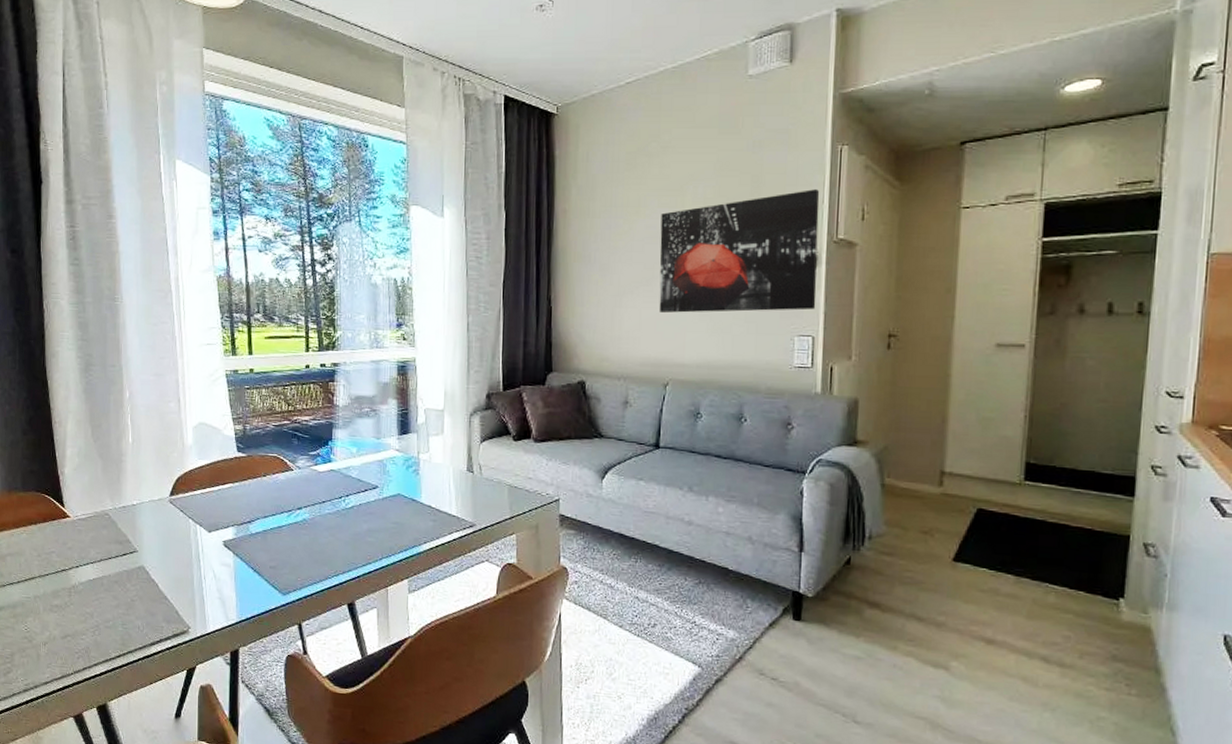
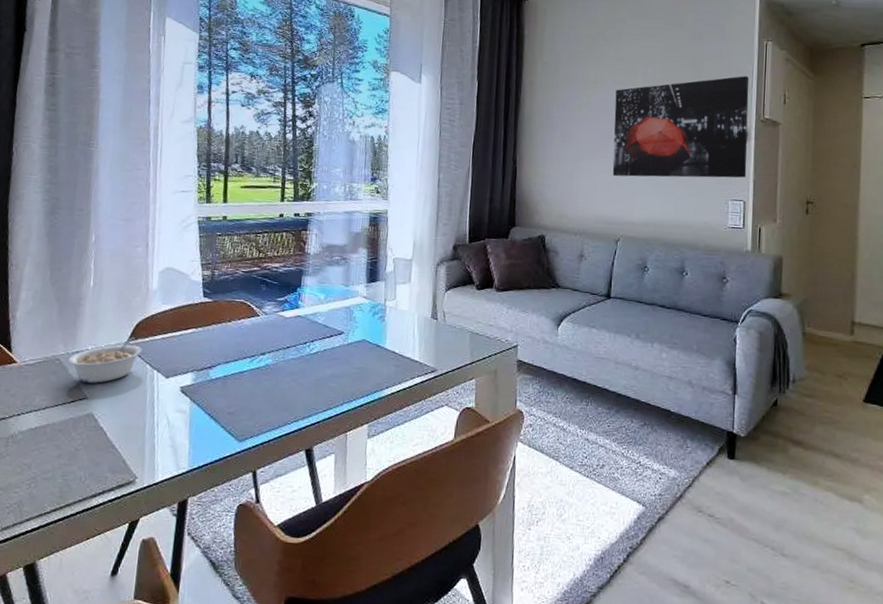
legume: none [116,492,184,537] -> present [68,337,143,383]

